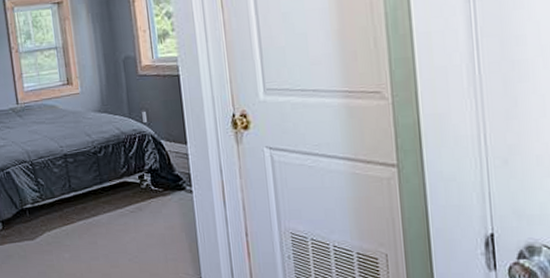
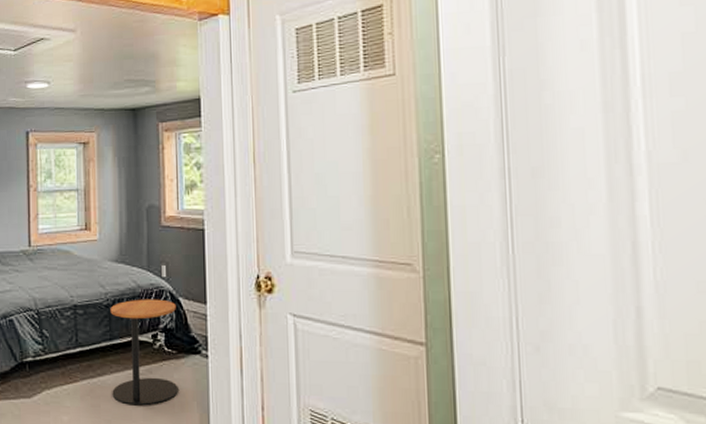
side table: none [98,143,168,240] -> present [110,299,178,406]

